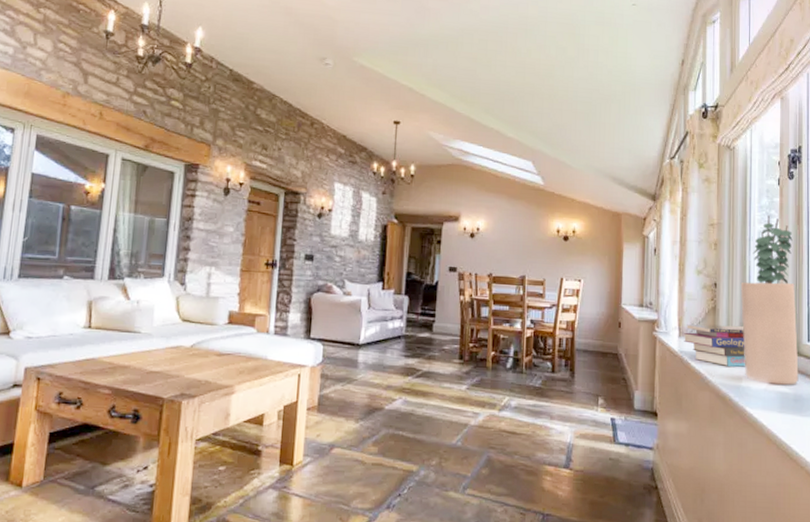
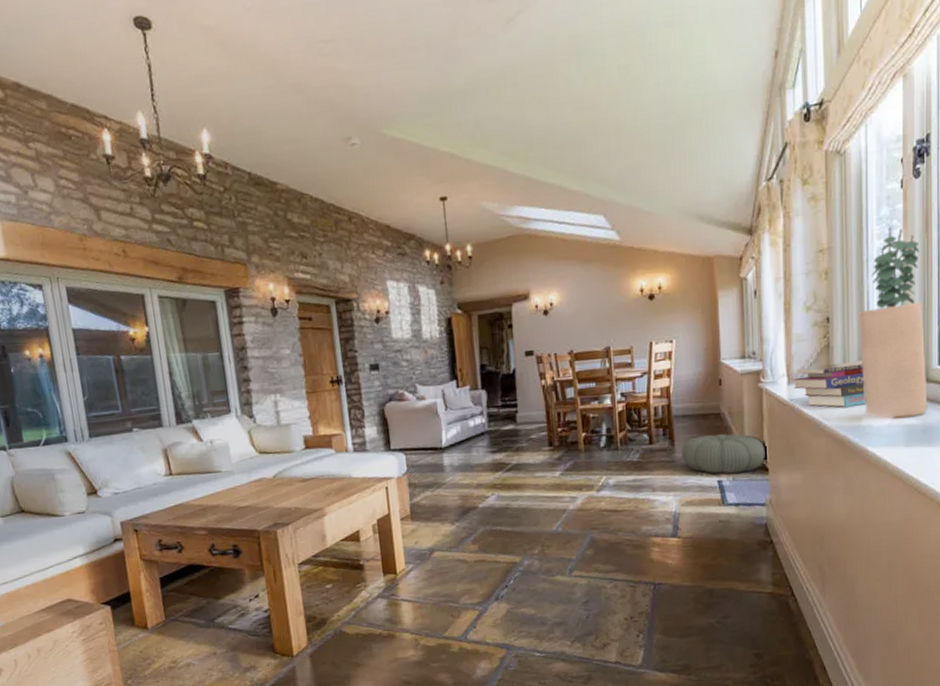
pouf: none [580,372,656,414] -> present [681,434,766,474]

